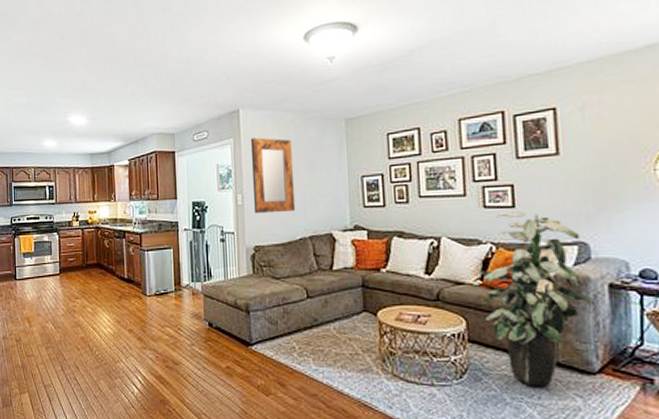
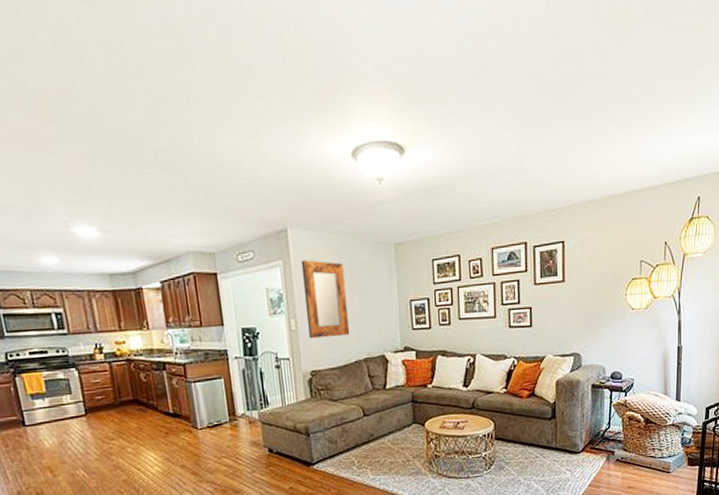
indoor plant: present [478,211,593,387] -> none [503,329,581,467]

